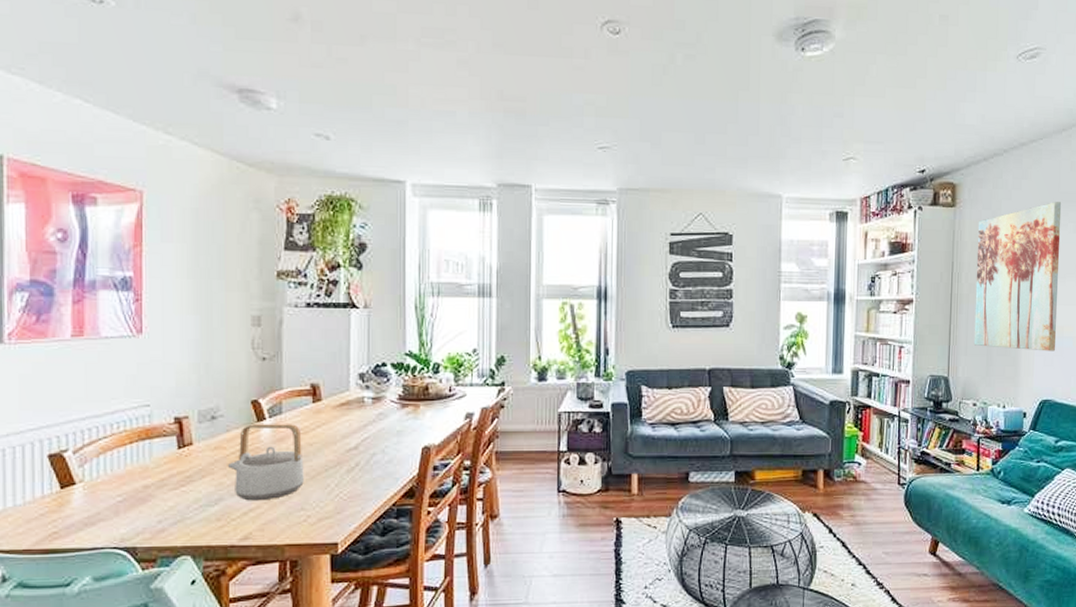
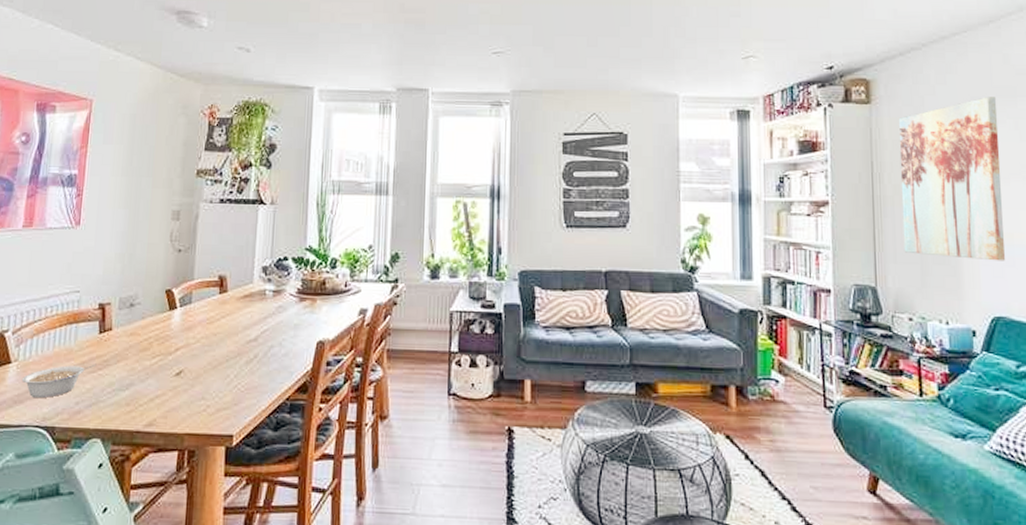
legume: none [90,480,178,520] -> present [21,364,97,399]
teapot: present [228,423,304,501] -> none [141,311,208,388]

